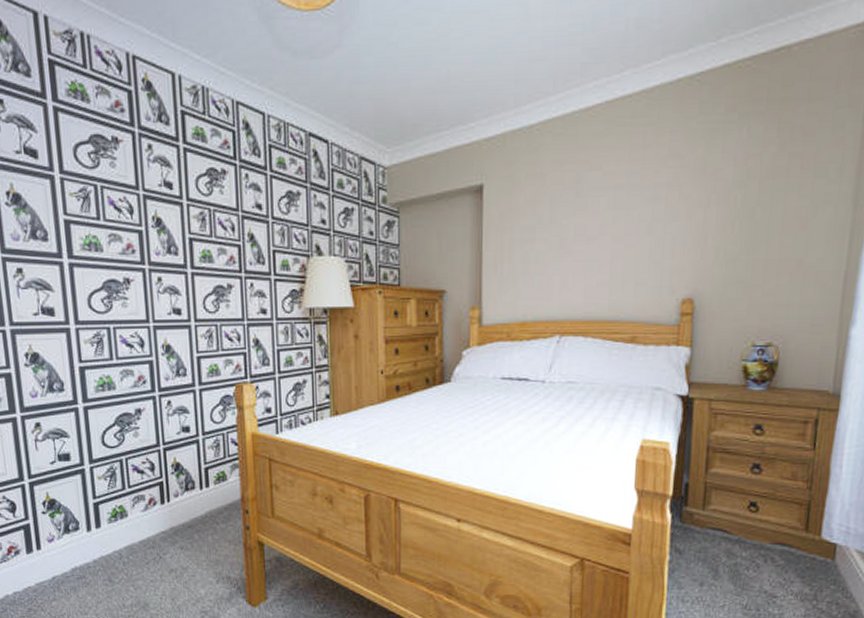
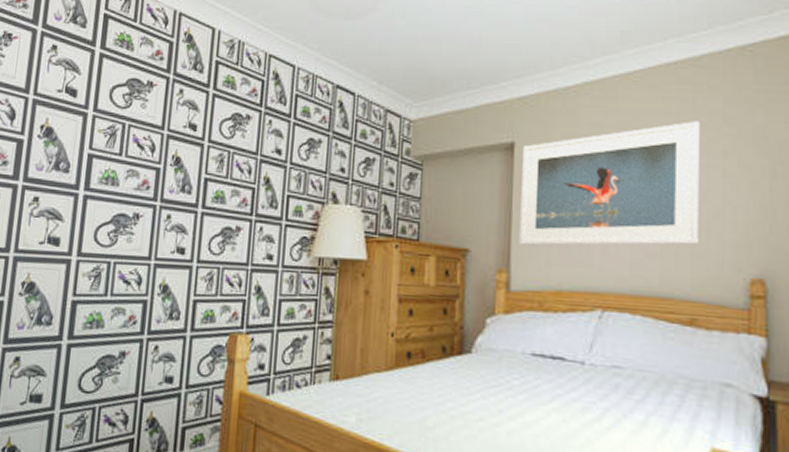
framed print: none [490,154,648,283] -> present [519,121,699,246]

